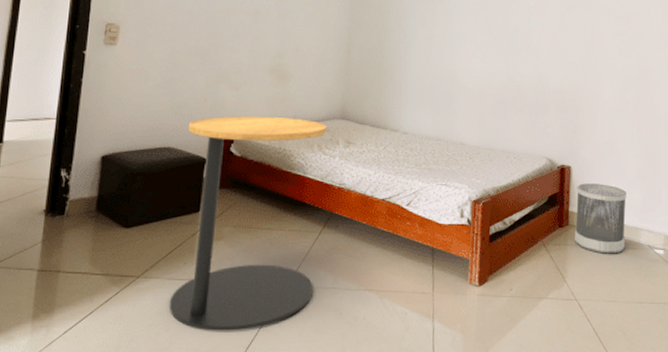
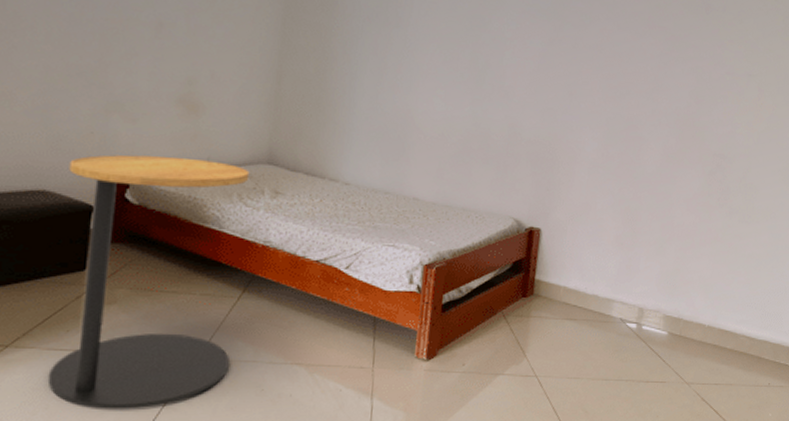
wastebasket: present [575,183,627,254] -> none [539,248,601,327]

